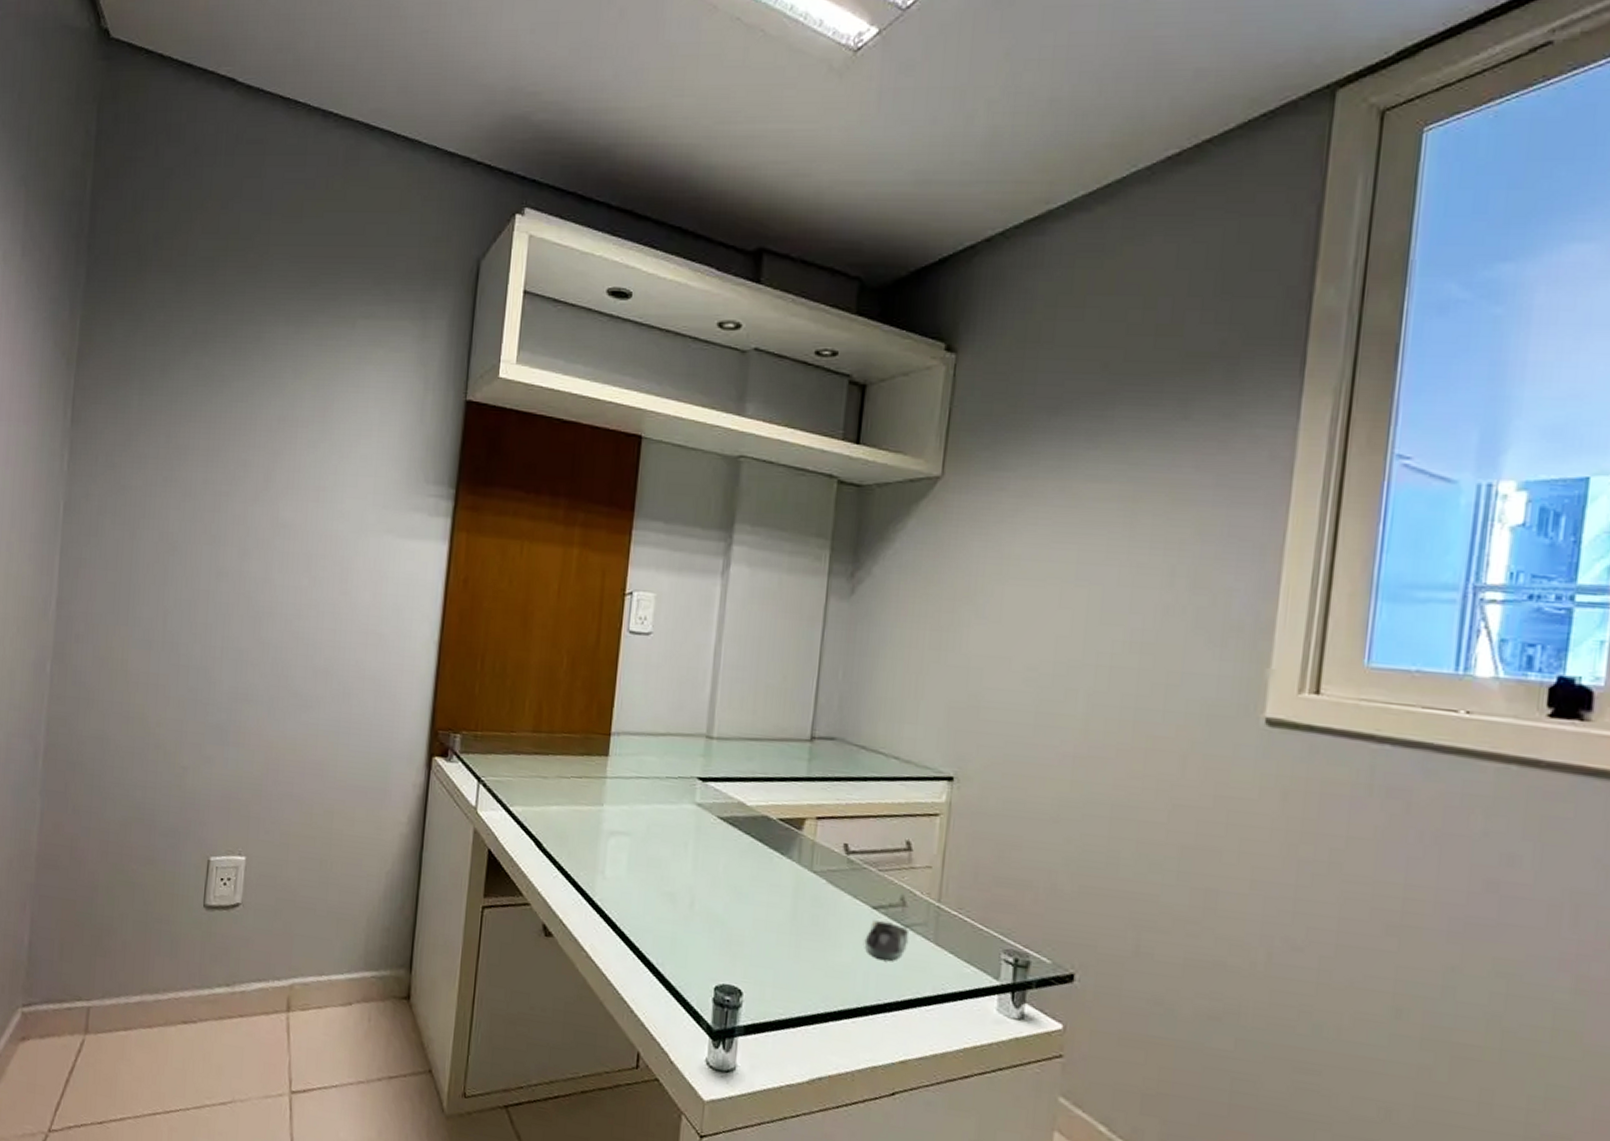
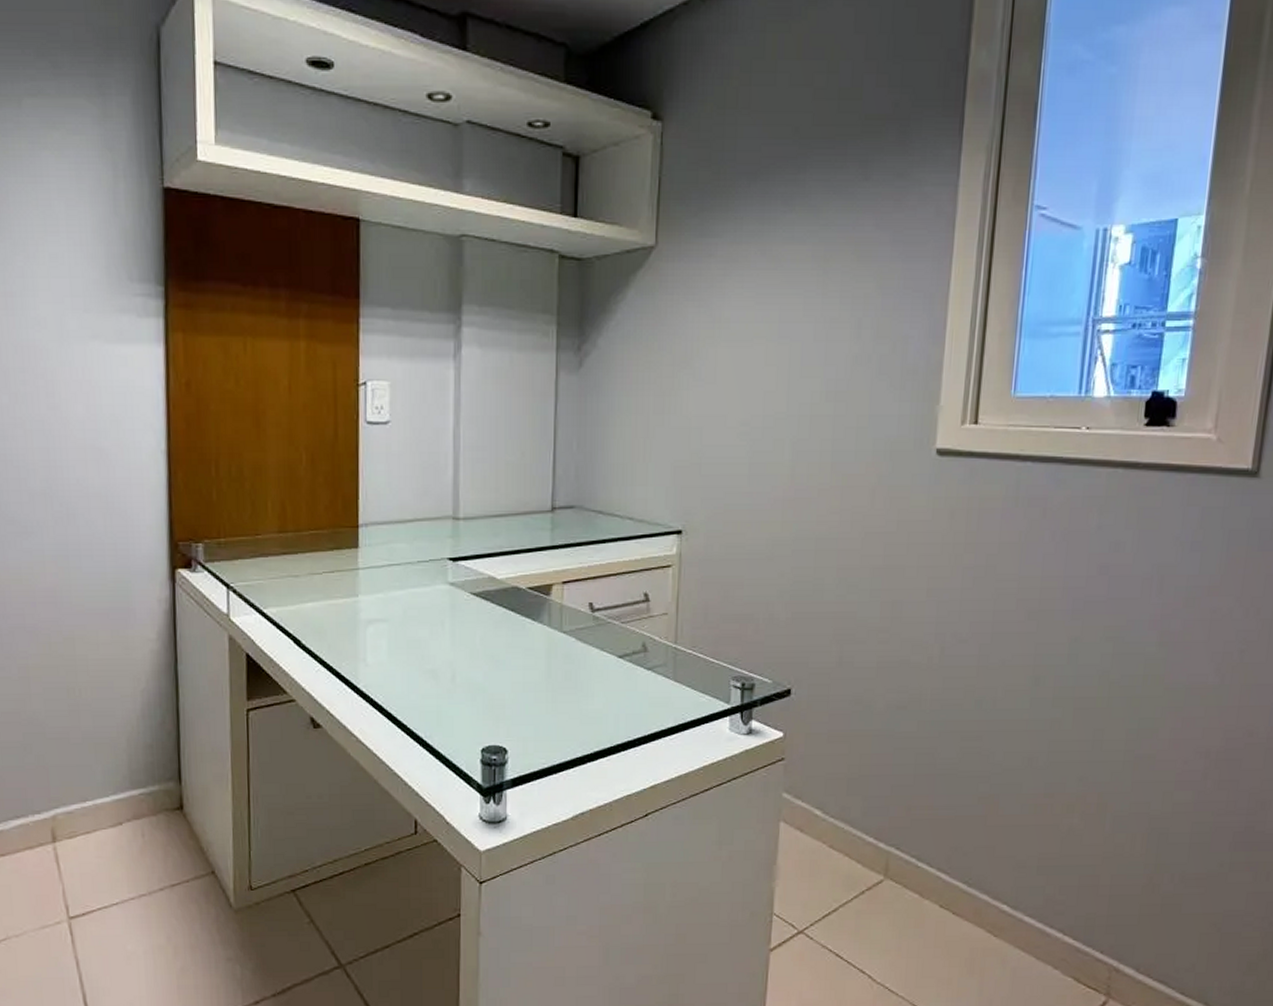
computer mouse: present [864,920,910,960] -> none [613,668,652,701]

